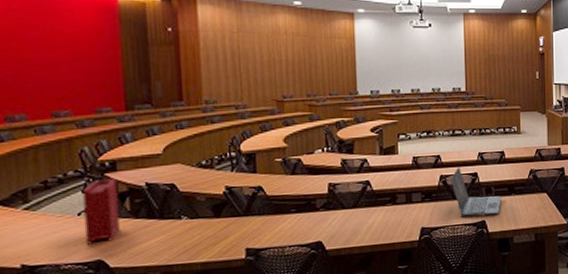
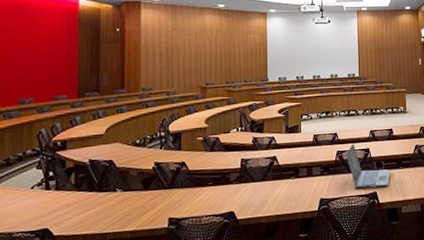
binder: present [81,179,120,245] -> none [35,157,65,215]

